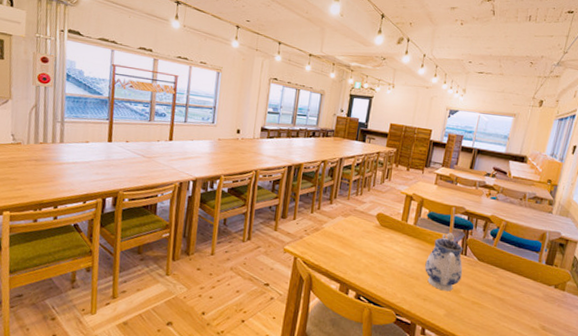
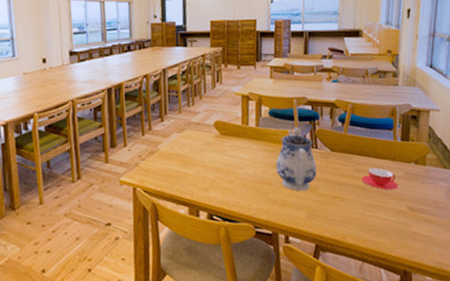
teacup: none [502,283,535,308] -> present [362,167,398,191]

